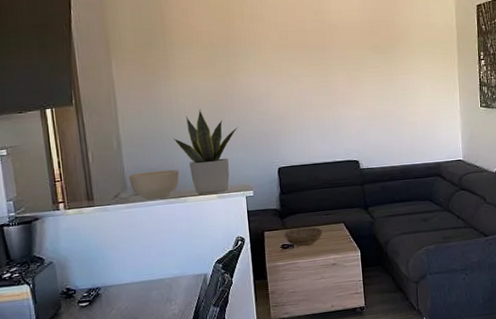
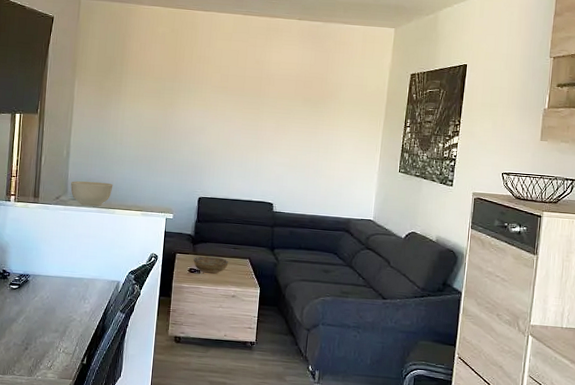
potted plant: present [174,109,238,195] -> none [114,133,170,211]

